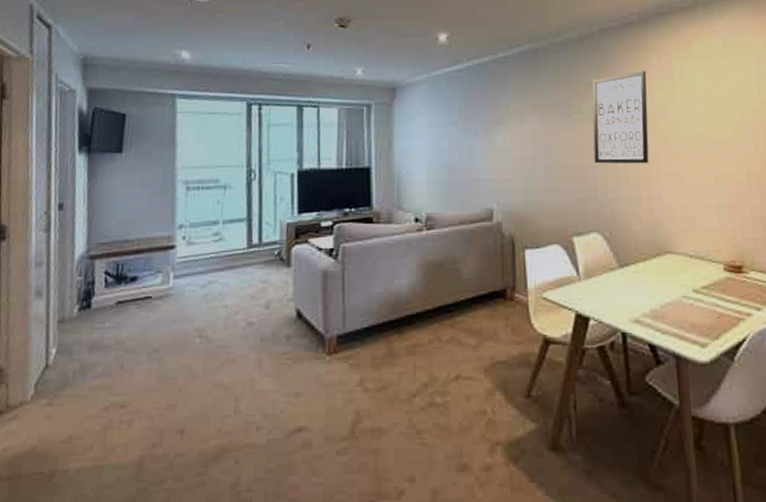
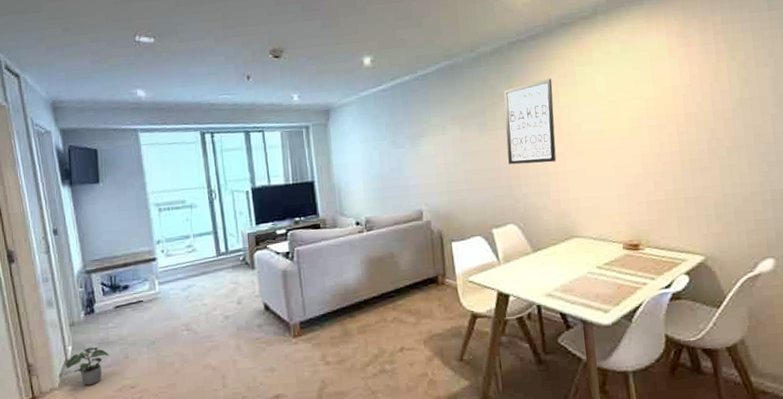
potted plant: none [44,351,101,401] -> present [66,347,109,386]

